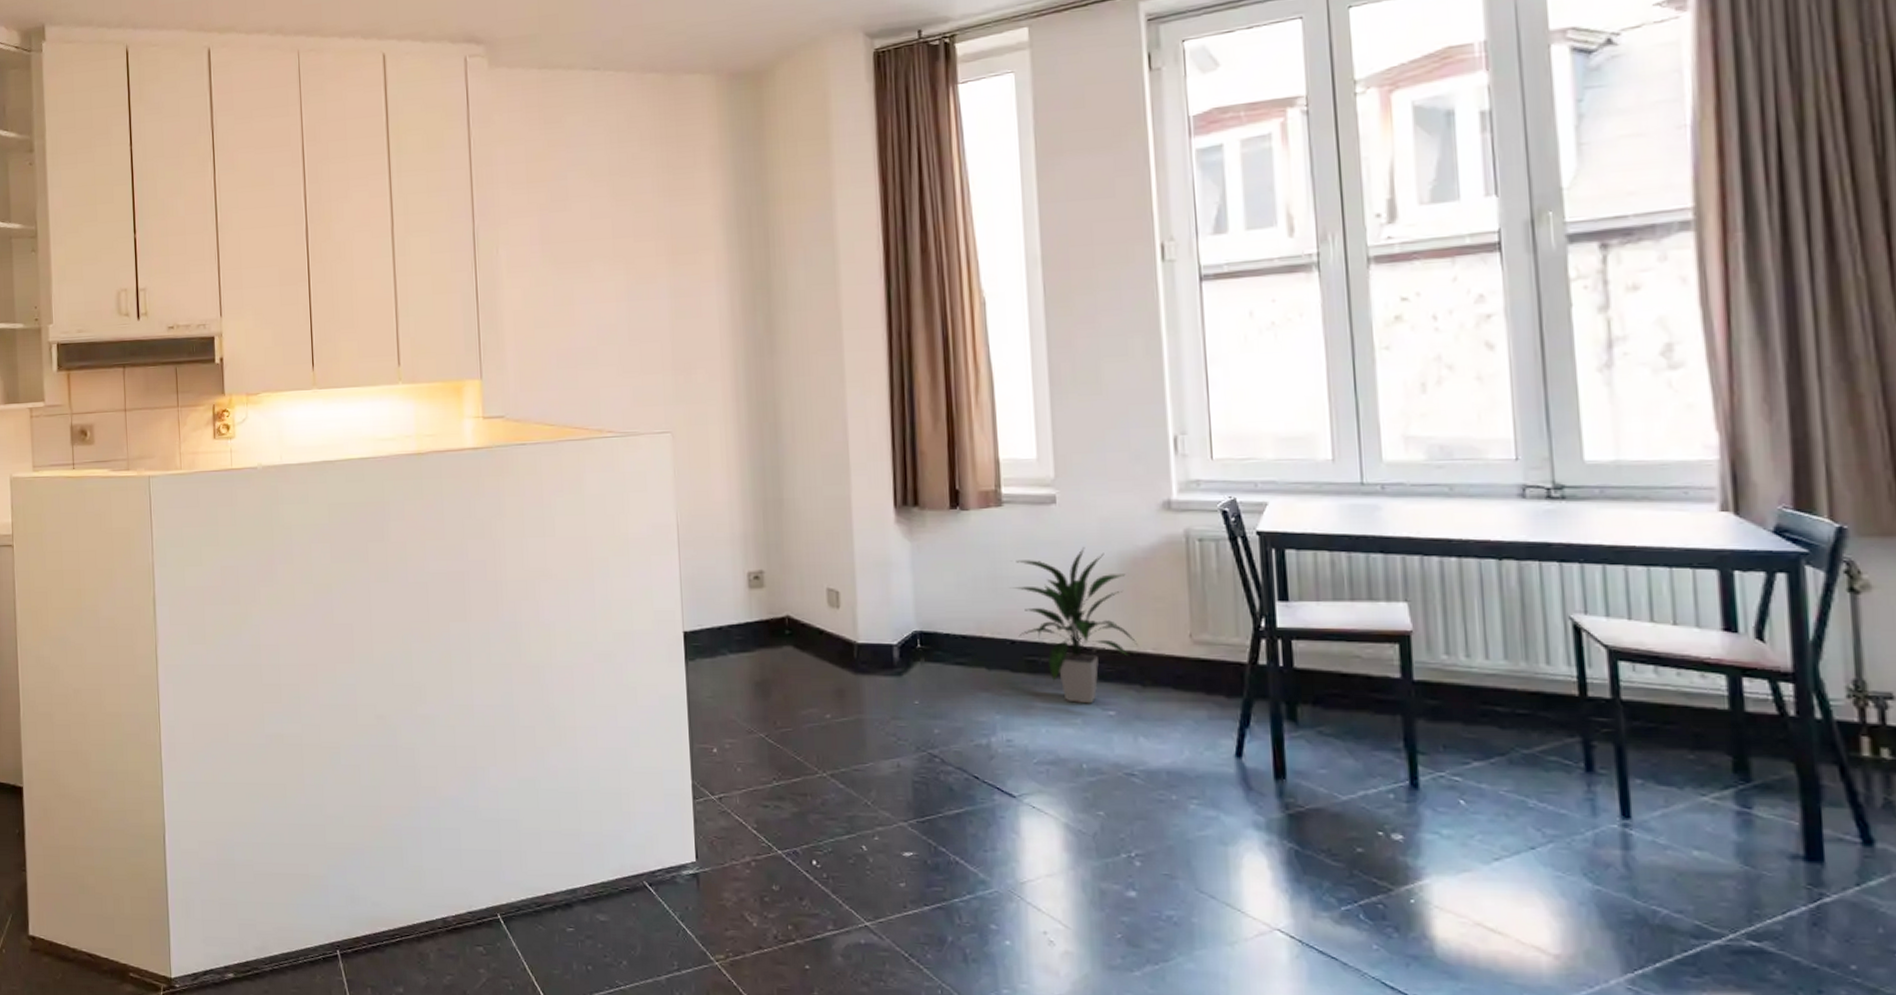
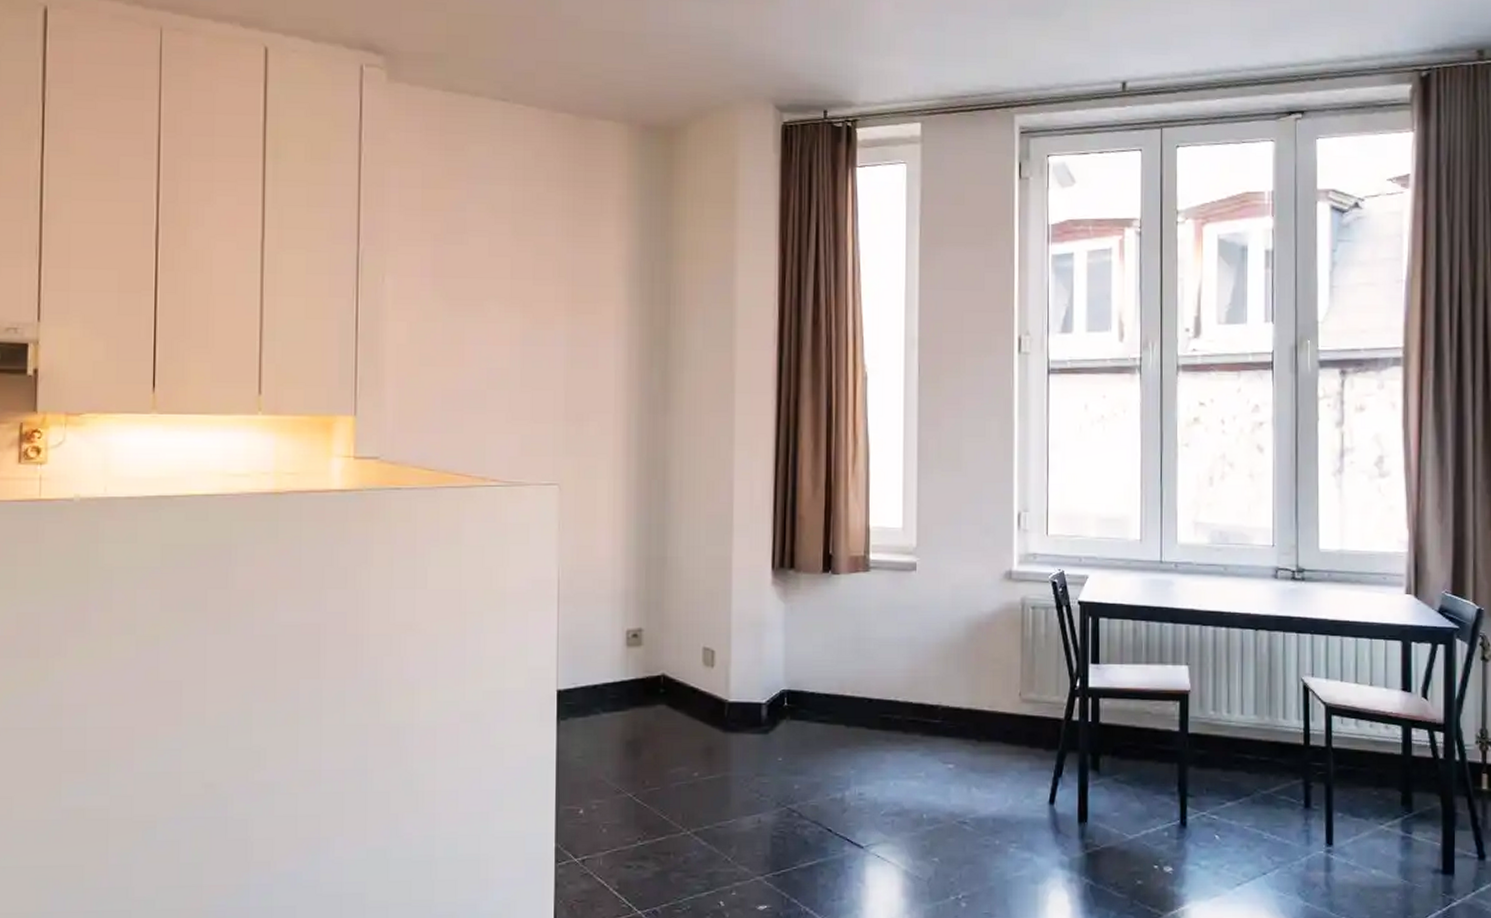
indoor plant: present [1010,547,1138,704] -> none [871,612,977,758]

